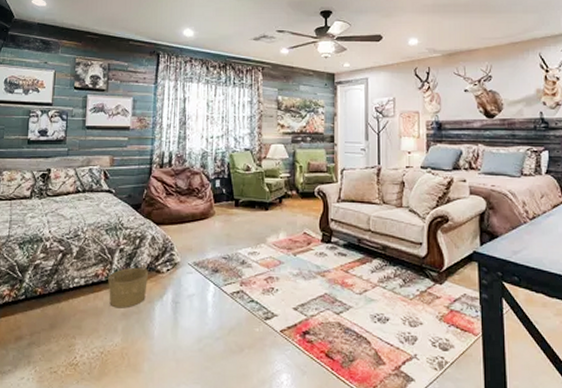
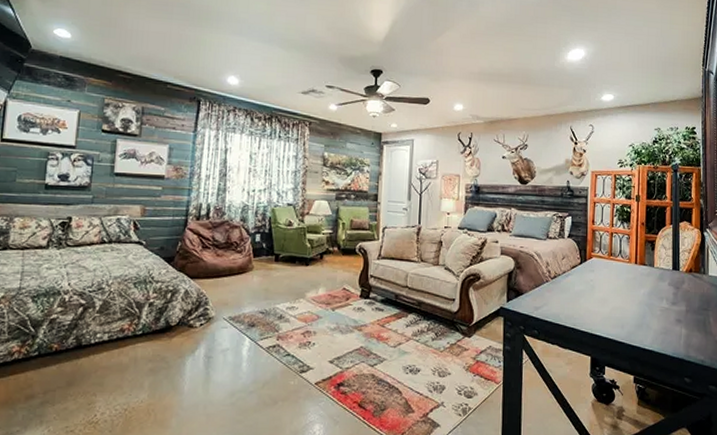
basket: present [108,264,149,308] -> none [134,319,181,364]

